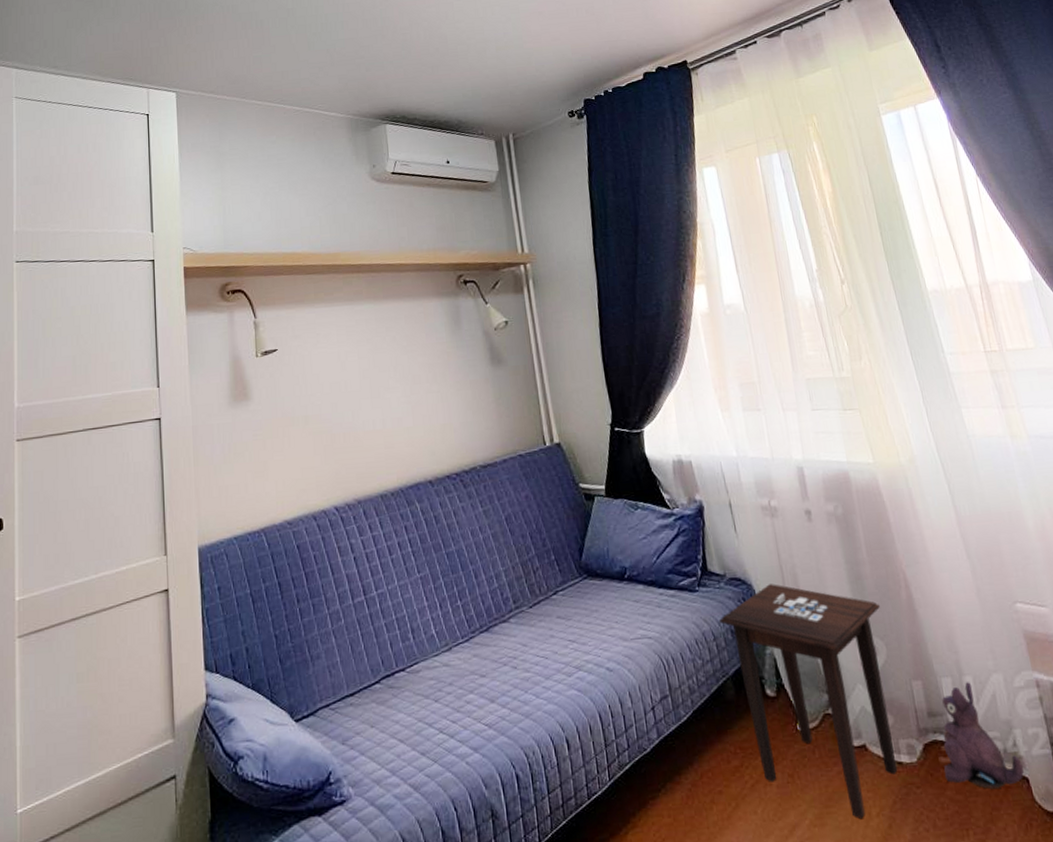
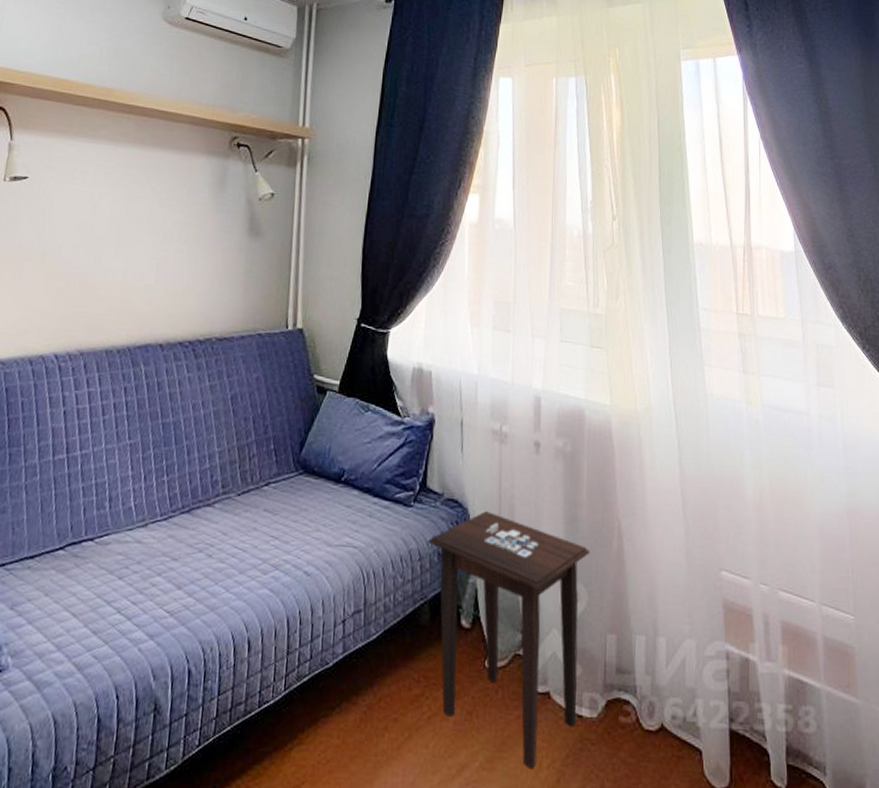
plush toy: present [942,682,1025,789] -> none [621,643,700,757]

